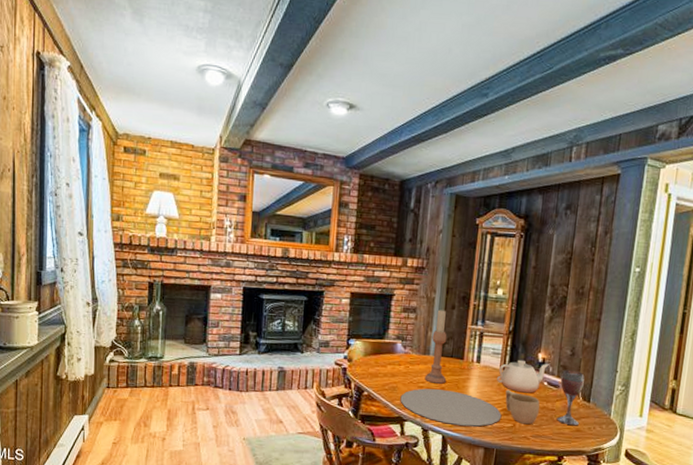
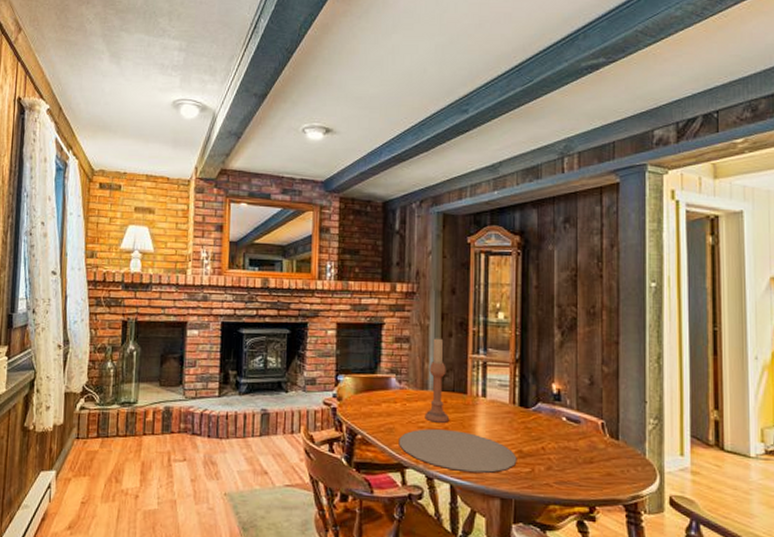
teapot: present [496,359,549,393] -> none [506,391,566,431]
cup: present [505,389,540,425] -> none [519,427,560,469]
cup: present [557,369,585,426] -> none [580,401,610,469]

